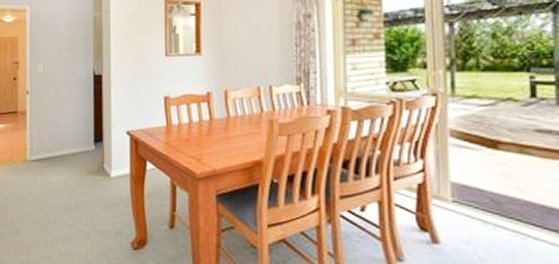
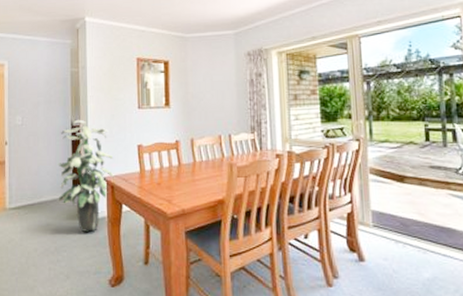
indoor plant: none [79,67,138,189] -> present [58,119,114,232]

